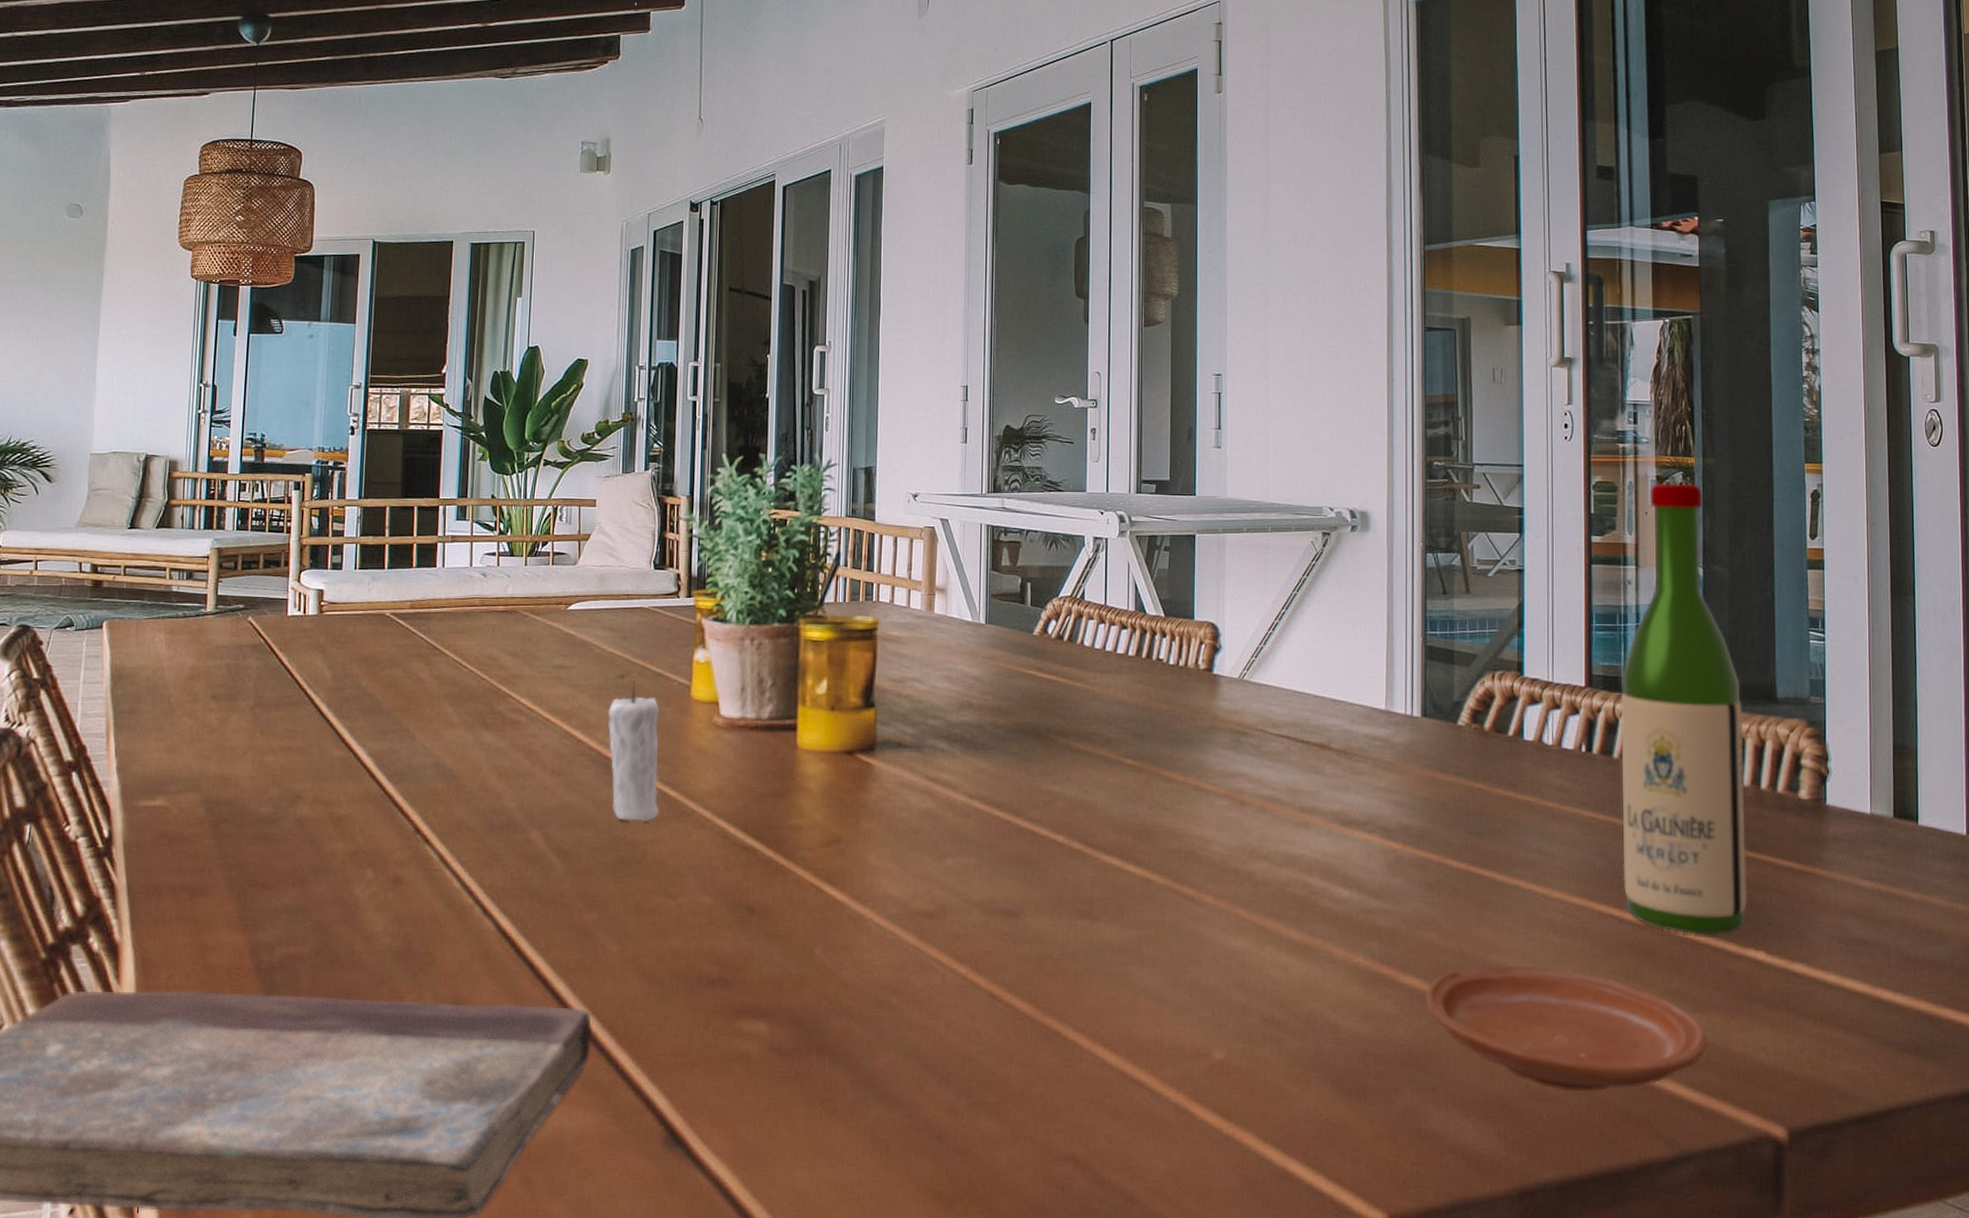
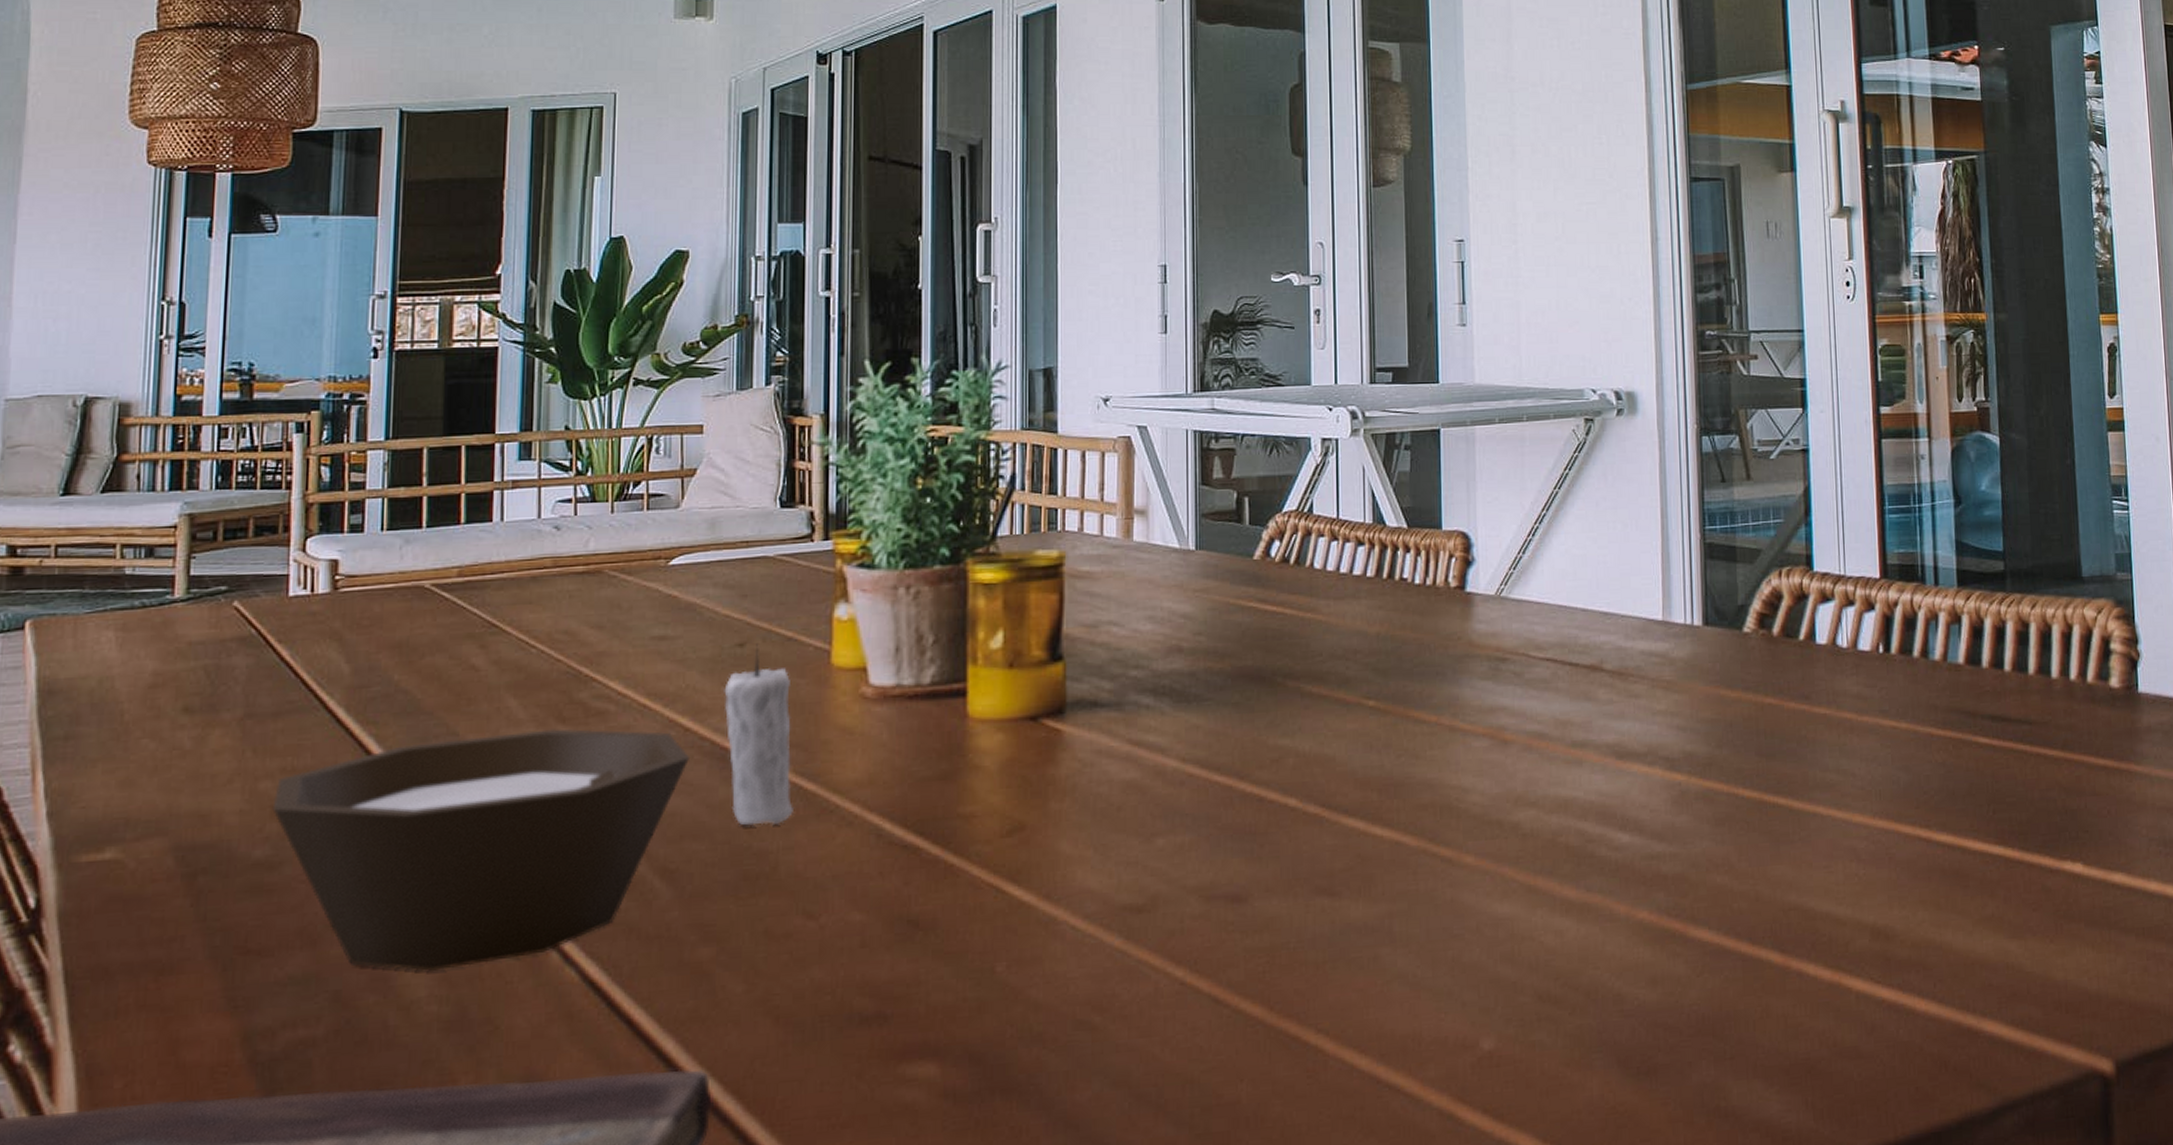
bowl: none [274,732,580,912] -> present [272,728,689,971]
plate: present [1425,965,1708,1092] -> none [1718,903,2027,1044]
wine bottle: present [1621,483,1747,935] -> none [1918,343,2061,850]

